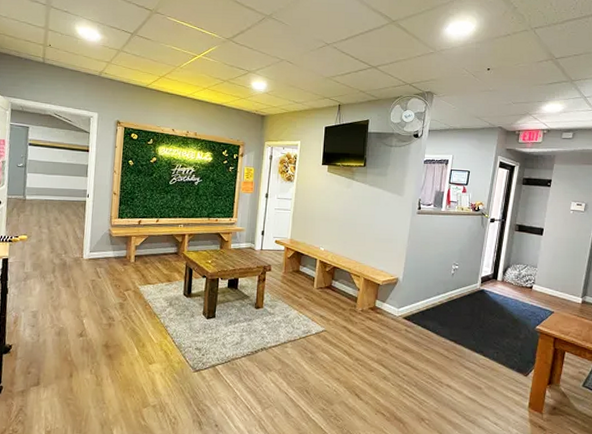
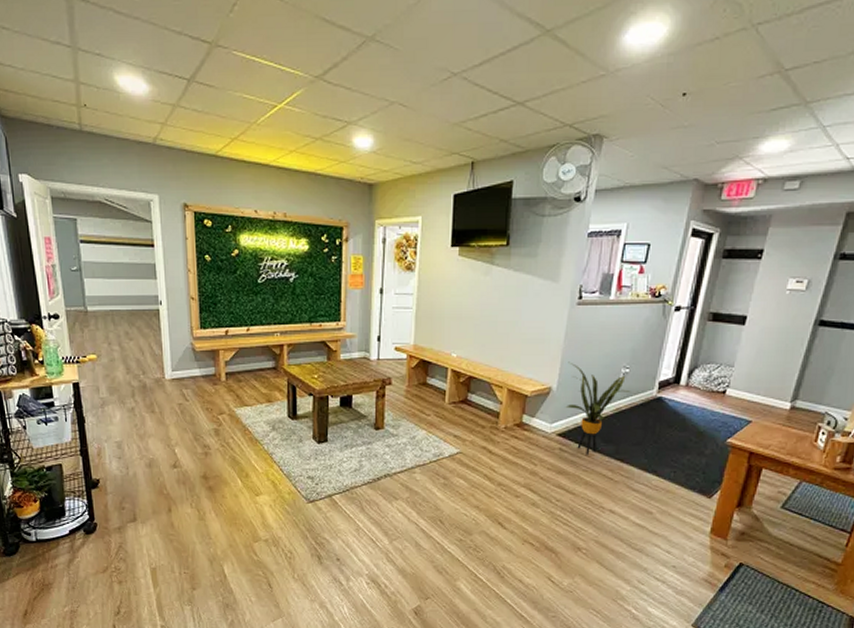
house plant: none [409,258,460,336] -> present [565,362,631,455]

